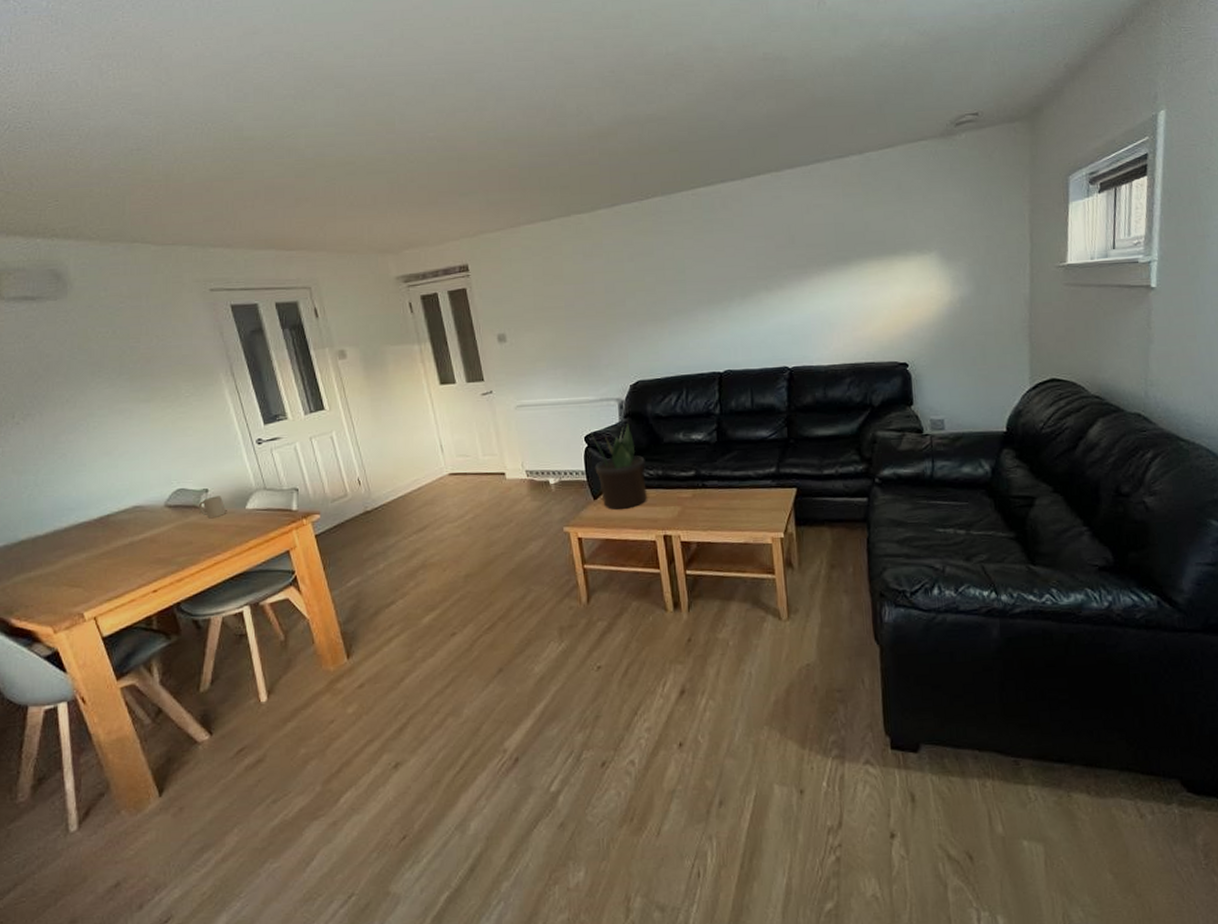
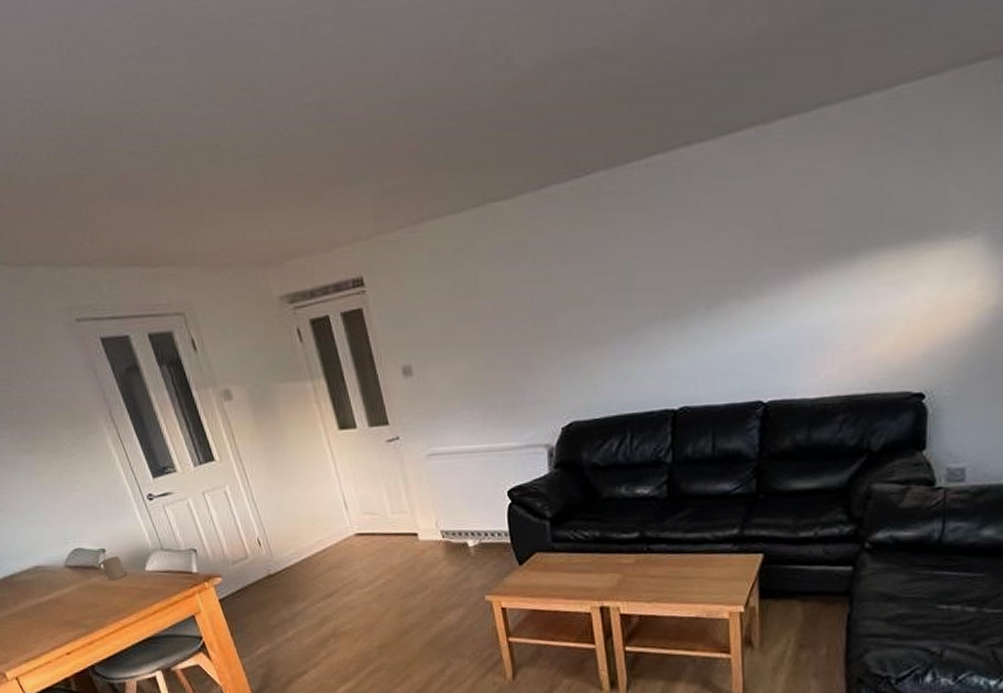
planter: present [589,424,647,509] -> none [513,475,581,576]

